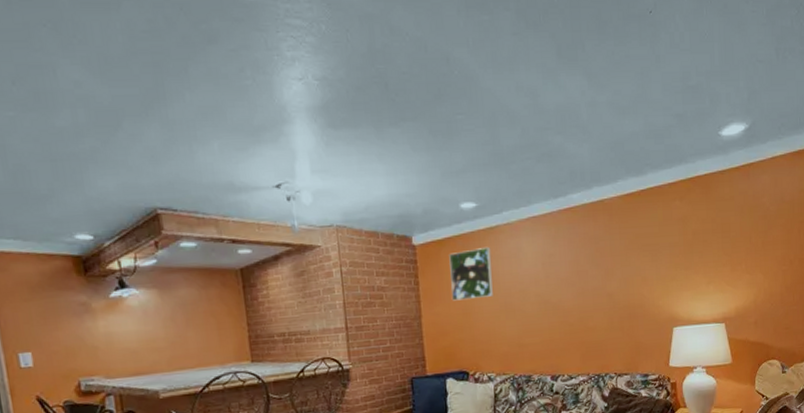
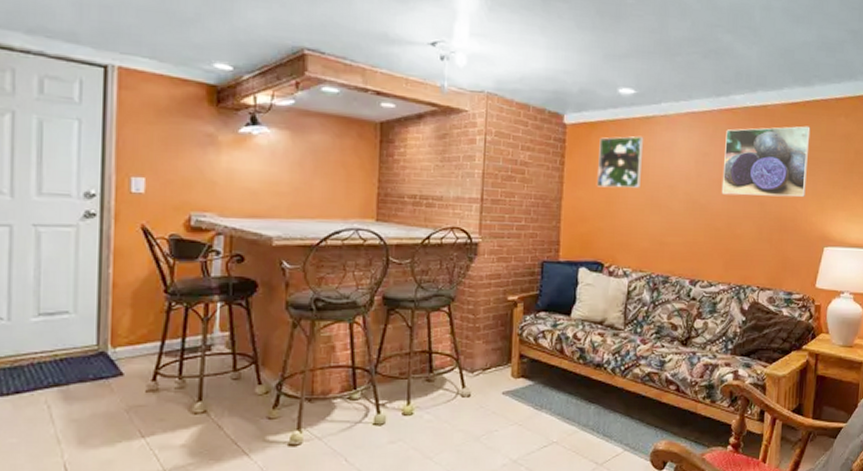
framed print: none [568,214,650,291] -> present [721,126,811,198]

